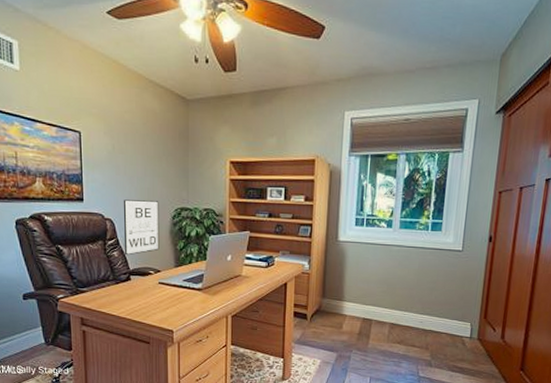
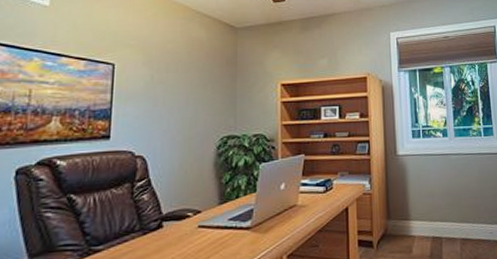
wall art: present [124,199,160,256] -> none [158,131,202,198]

